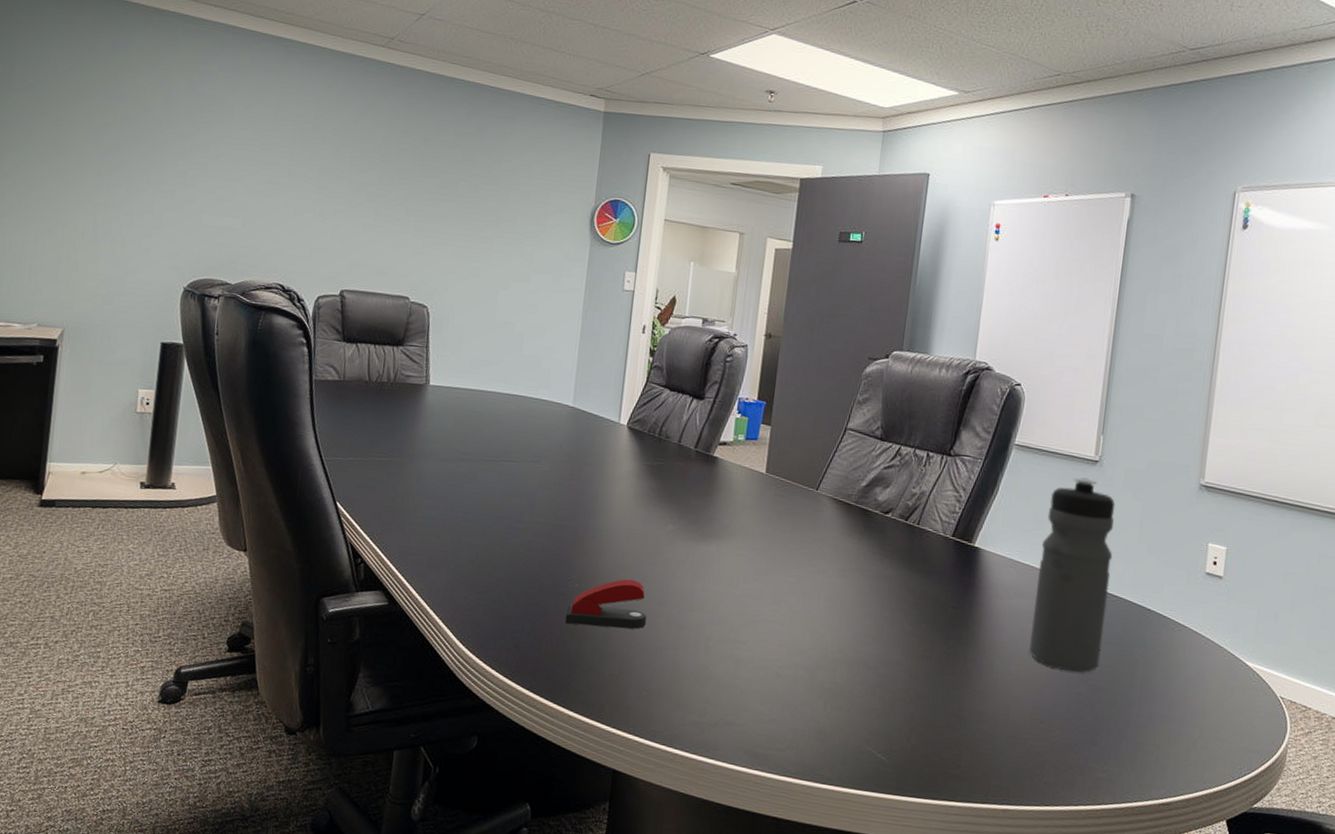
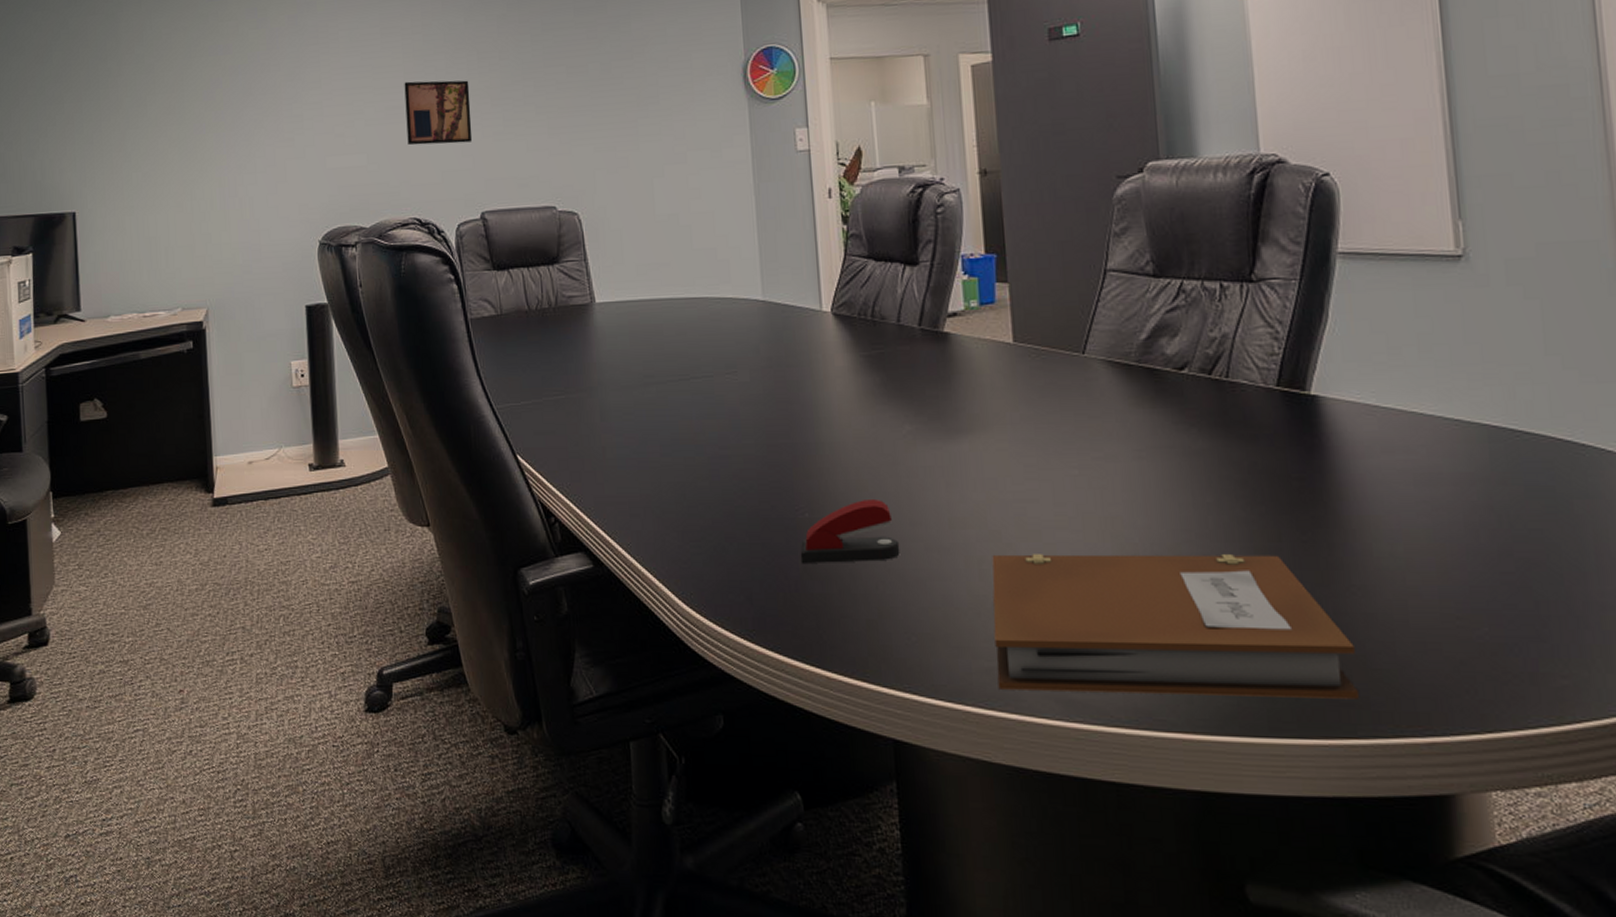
wall art: none [283,163,350,228] -> present [404,80,473,146]
notebook: none [703,635,968,773] -> present [992,554,1359,699]
water bottle: present [1029,477,1116,673] -> none [1403,280,1526,545]

